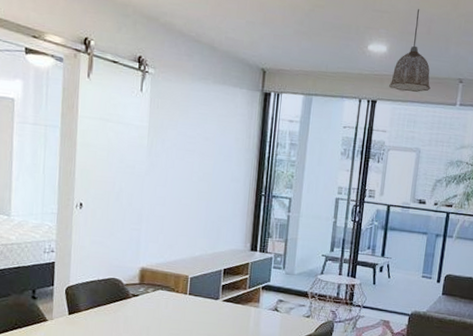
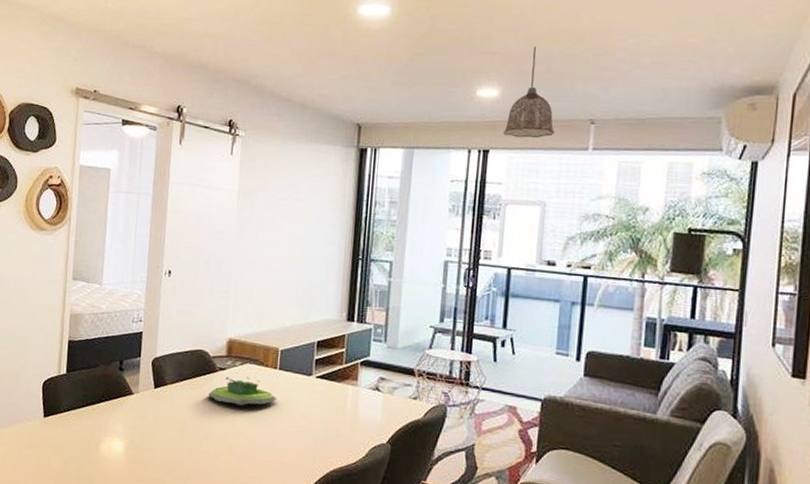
plant pot: none [122,302,187,328] -> present [208,377,277,406]

